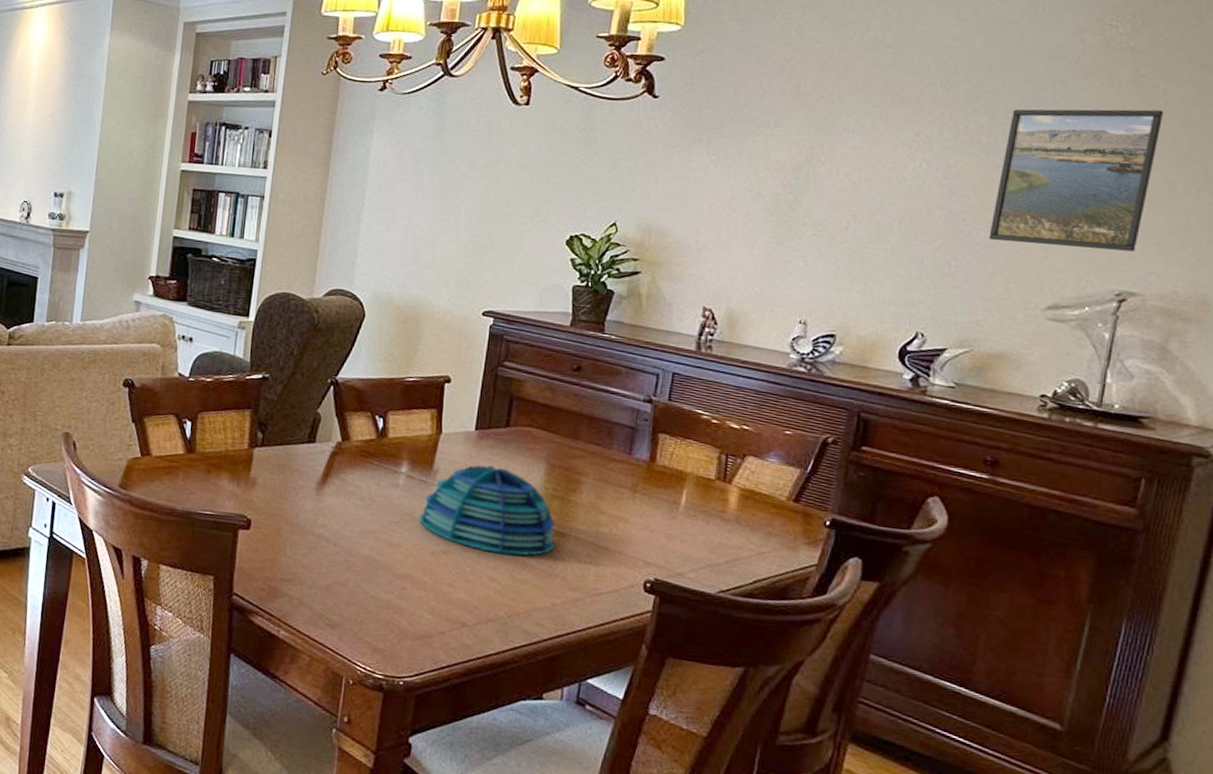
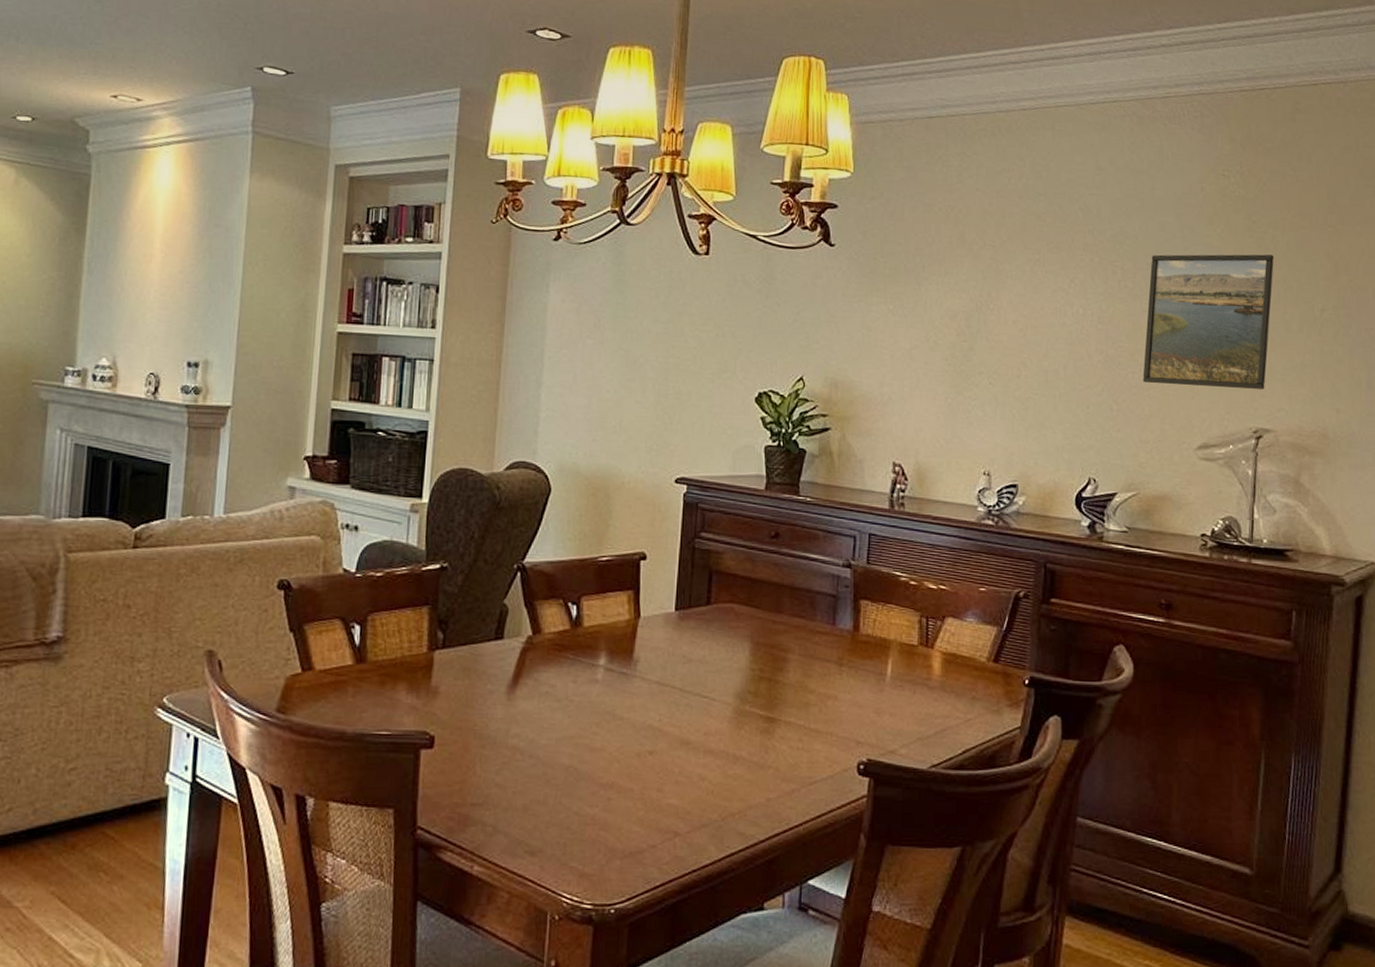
decorative bowl: present [419,465,556,556] -> none [622,649,766,748]

